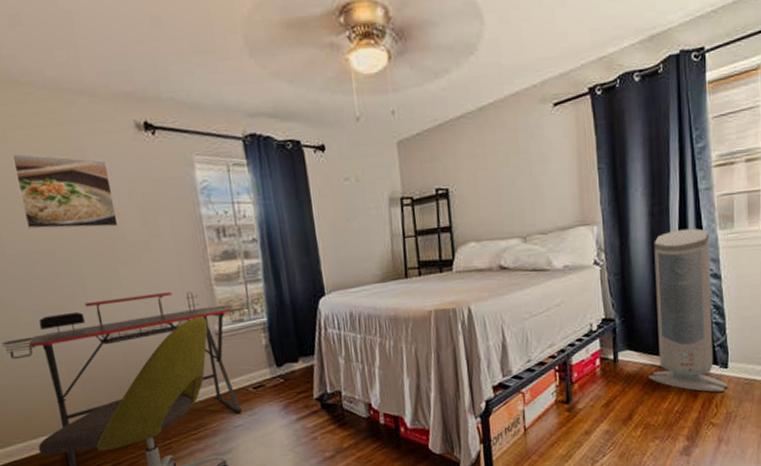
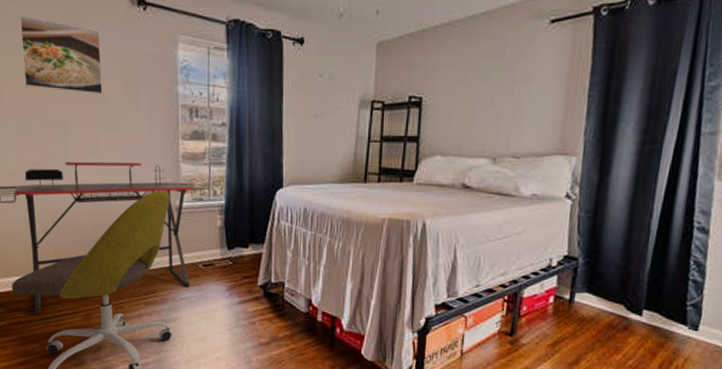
air purifier: present [648,228,728,392] -> none [605,173,705,355]

